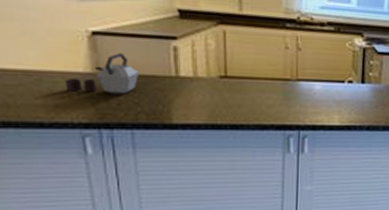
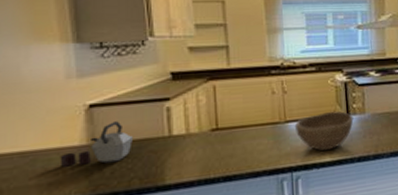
bowl: none [306,76,368,115] -> present [294,110,354,151]

